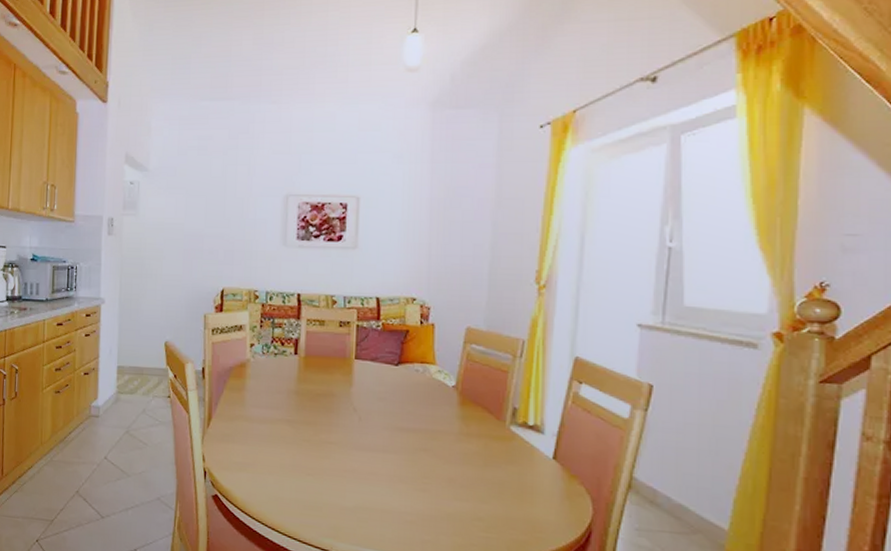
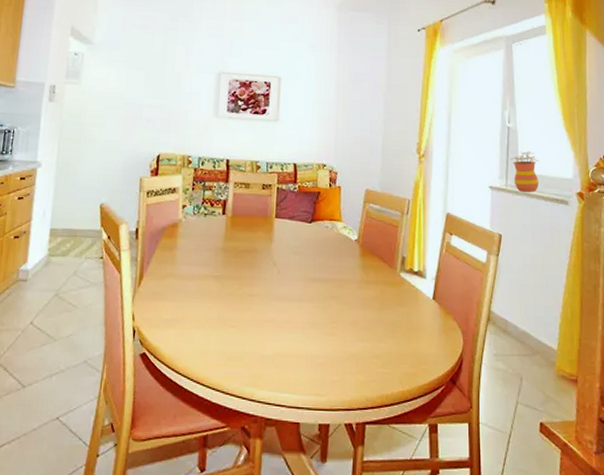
flowerpot: none [669,278,716,332] -> present [510,151,540,192]

